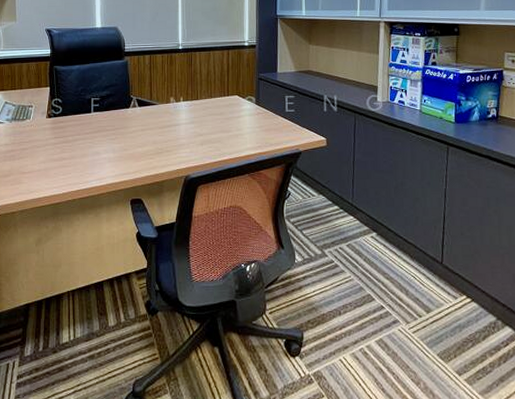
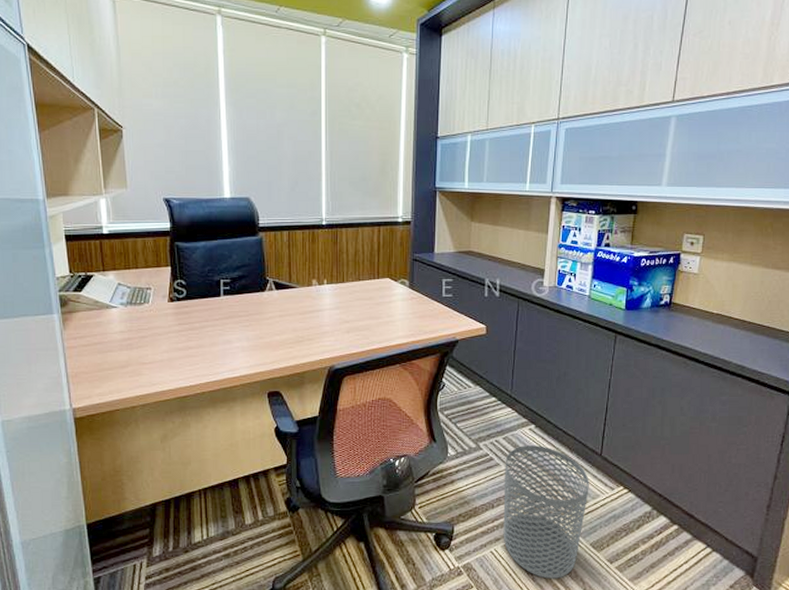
waste bin: none [349,253,433,390] -> present [503,445,589,579]

